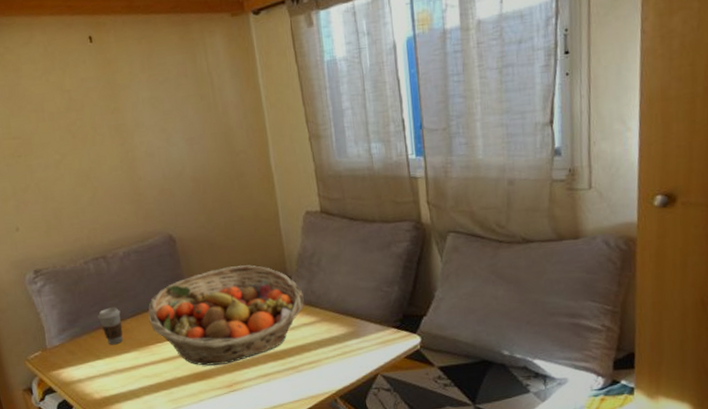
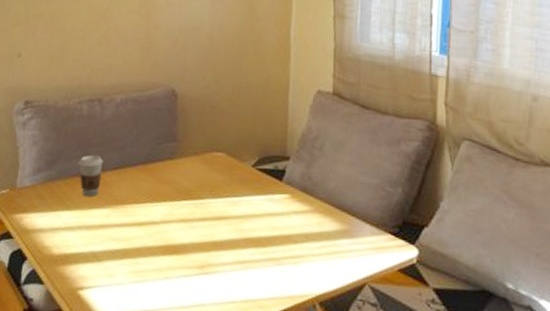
fruit basket: present [148,265,304,366] -> none [130,134,300,242]

